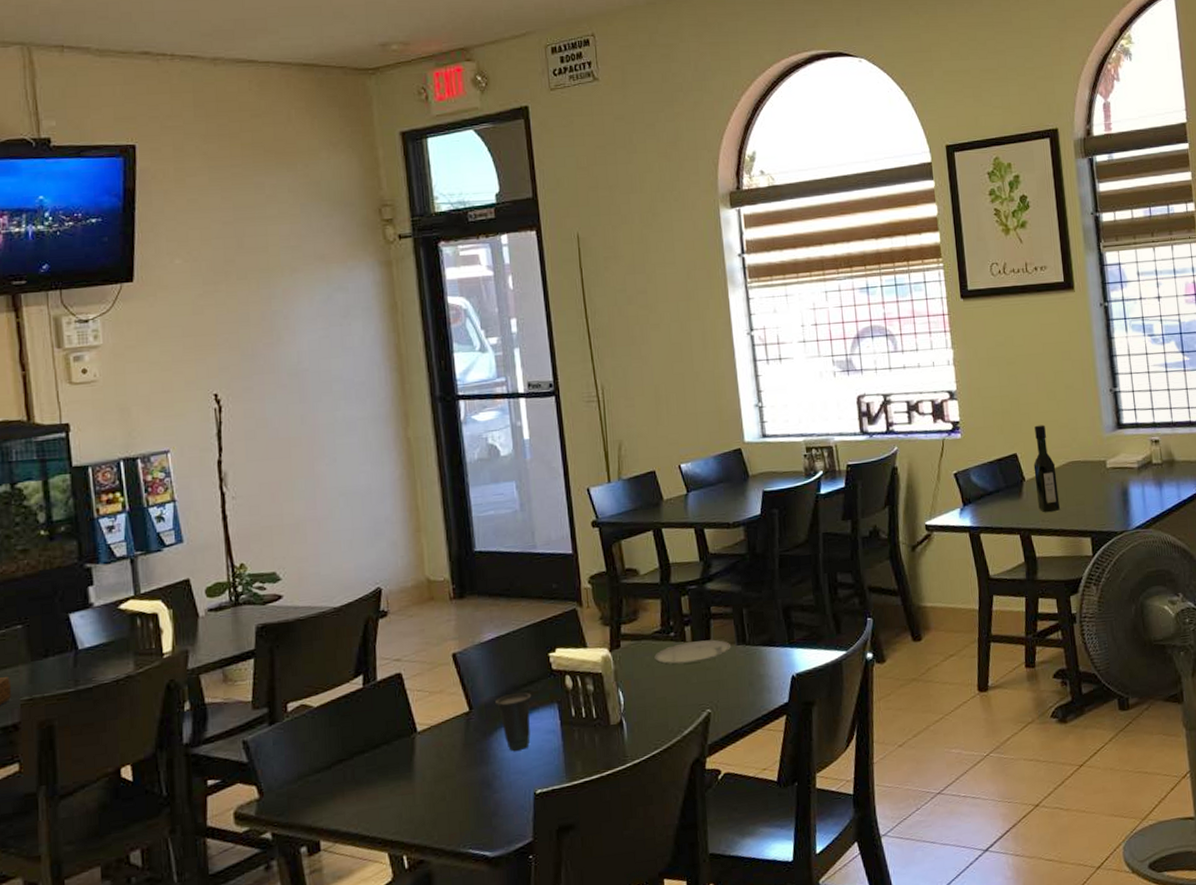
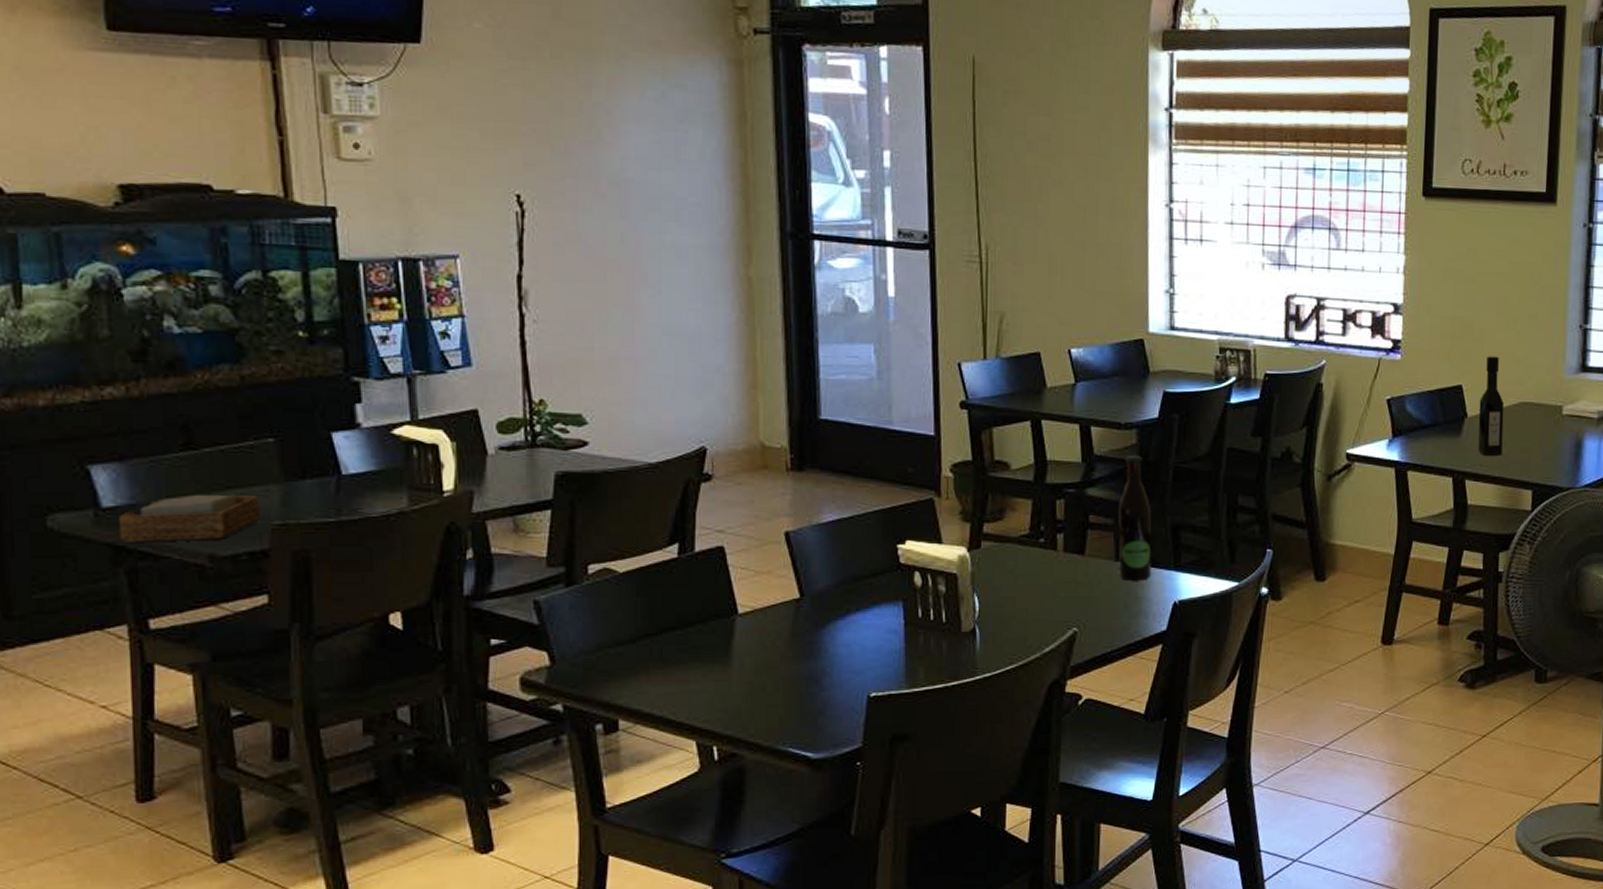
cup: present [495,692,532,751] -> none [831,585,874,647]
plate: present [654,639,731,665] -> none [1019,551,1107,575]
bottle: none [735,548,769,661] -> present [1118,455,1152,581]

